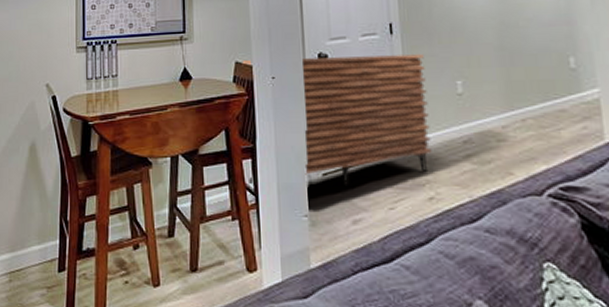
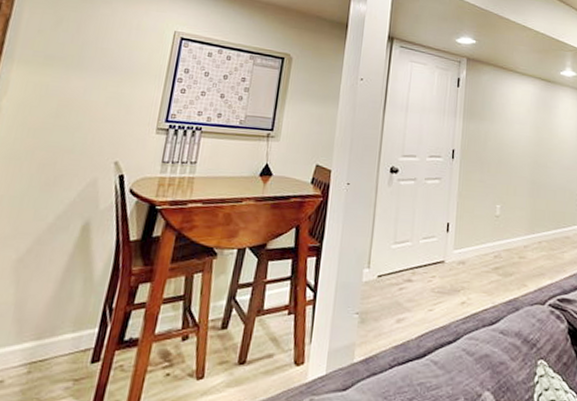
sideboard: present [242,54,432,187] -> none [310,164,475,288]

